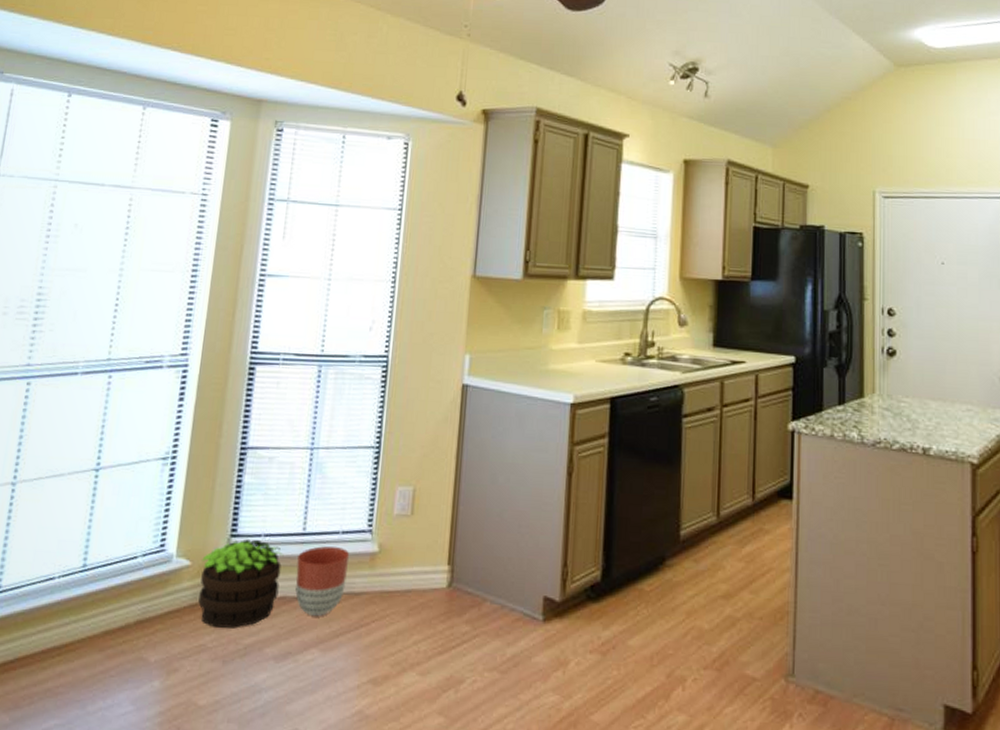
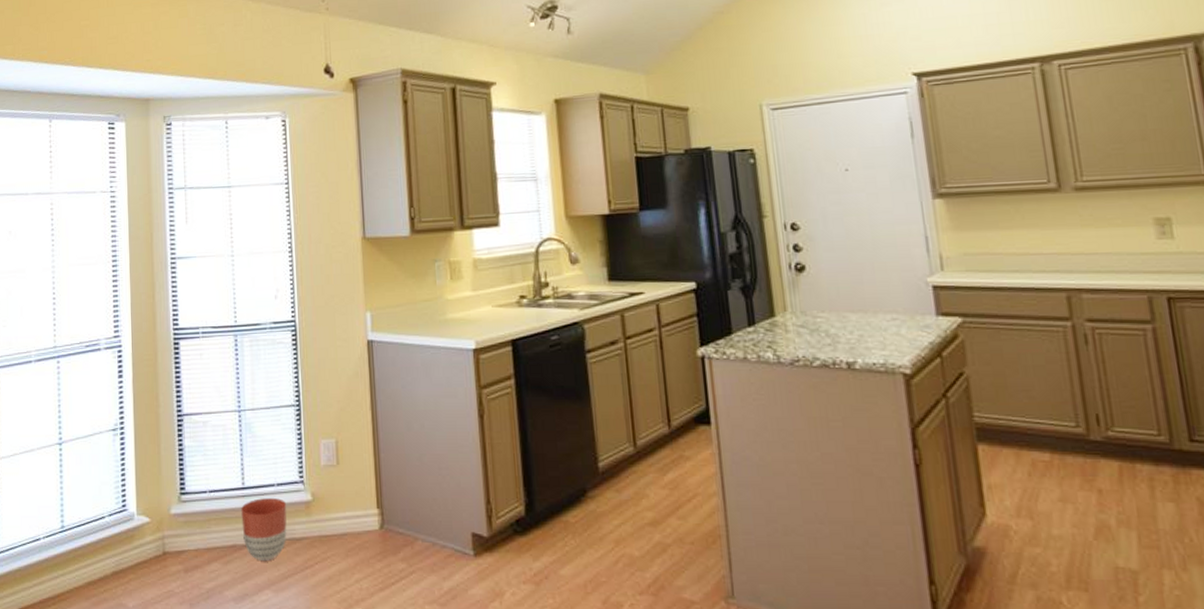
potted plant: present [198,538,284,628] -> none [159,495,229,575]

